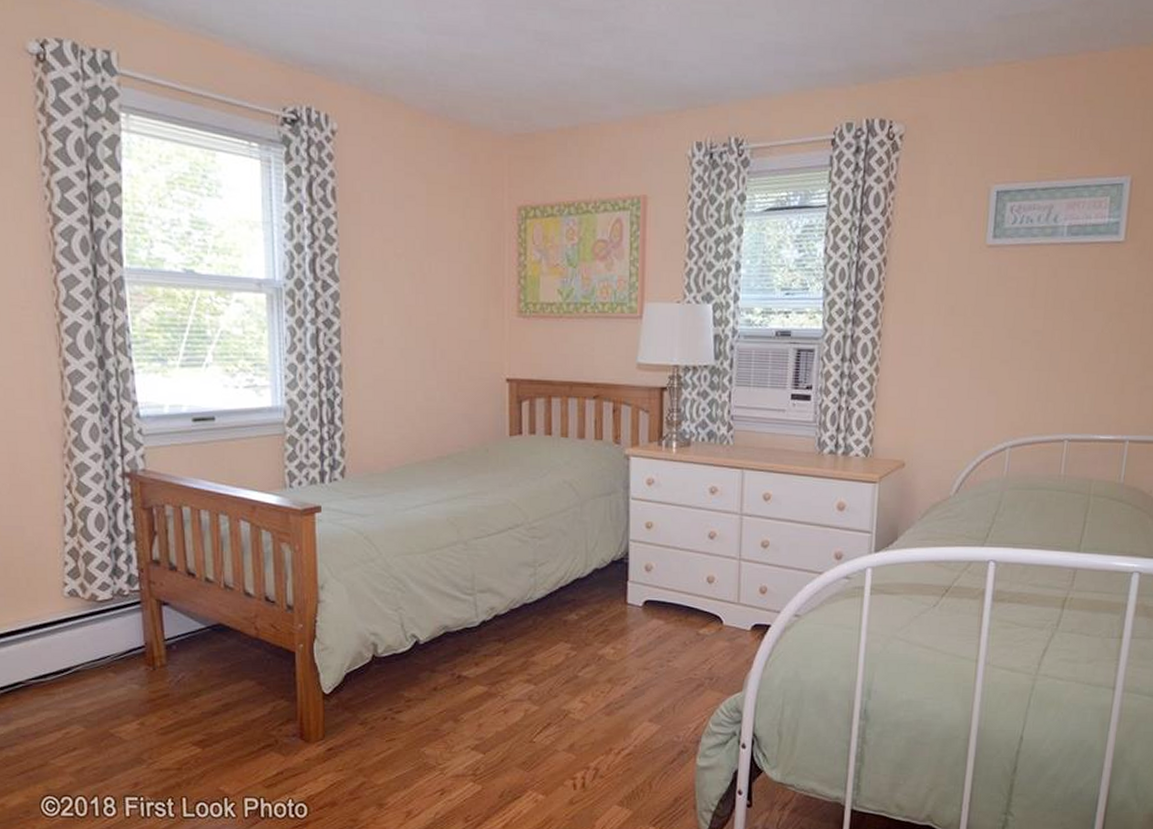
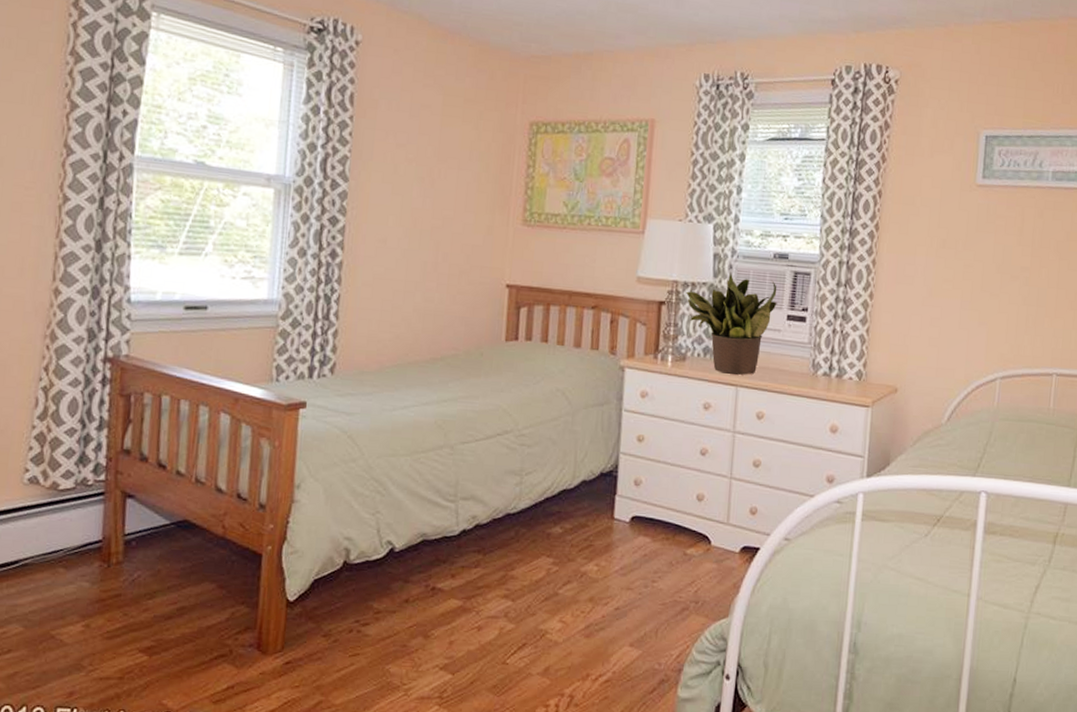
potted plant: none [687,352,781,457] -> present [685,271,777,375]

